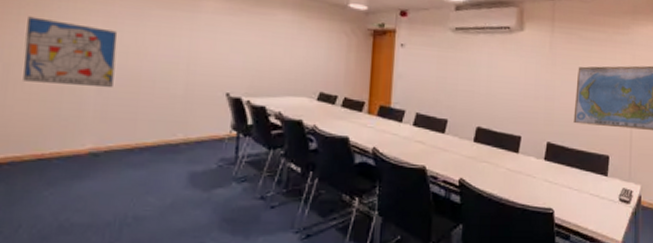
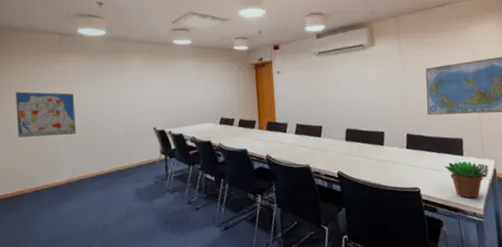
succulent plant: none [585,182,631,228] -> present [444,160,486,198]

